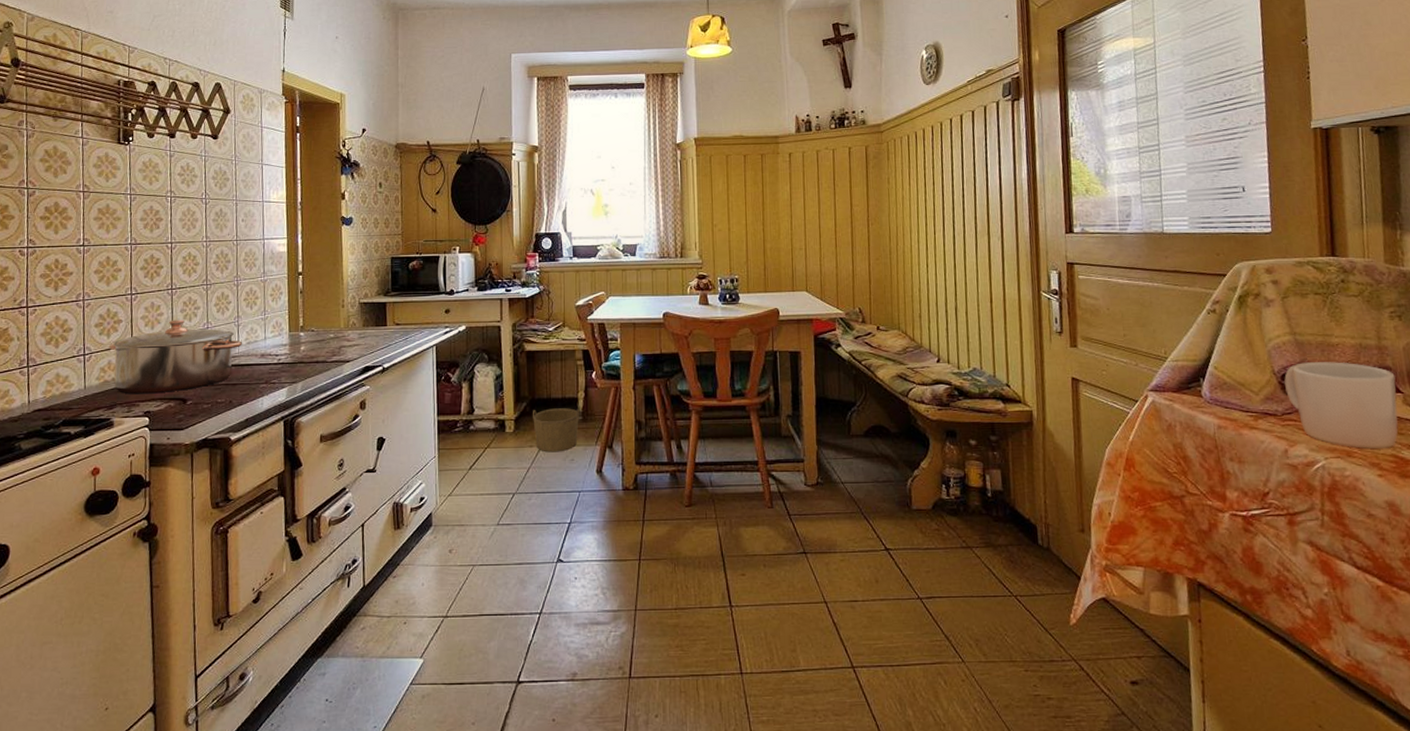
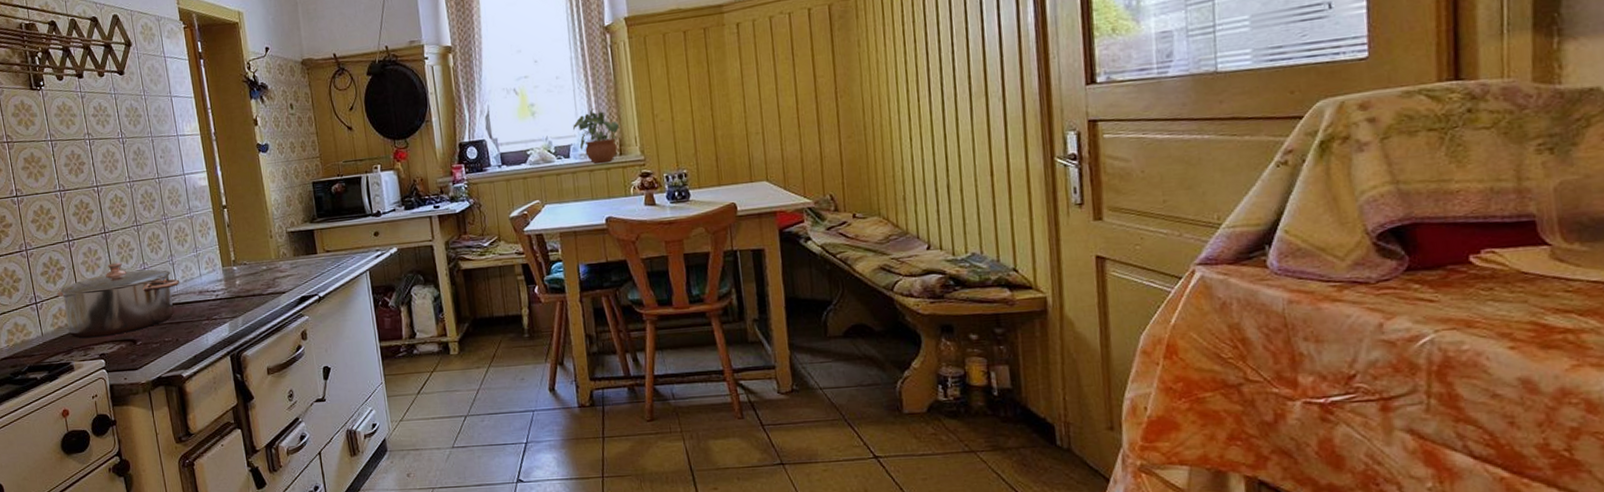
basket: present [533,408,580,453] -> none [476,326,526,373]
potted plant: none [641,214,682,264] -> present [573,109,619,165]
mug: present [1284,362,1399,449] -> none [1381,212,1542,317]

